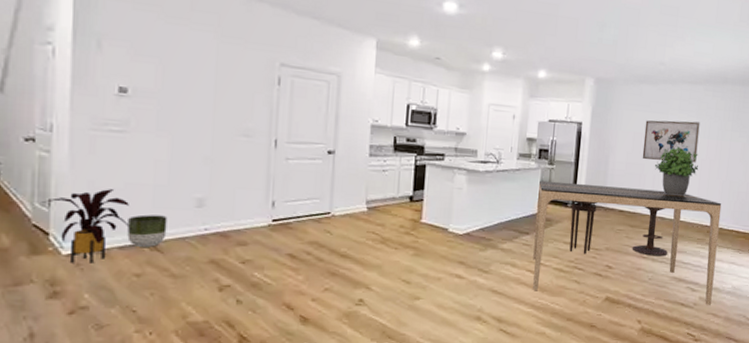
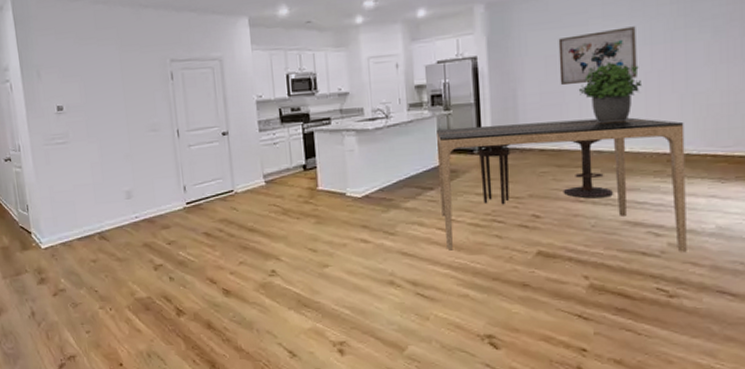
house plant: present [41,189,133,264] -> none [22,192,85,255]
planter: present [127,214,167,247] -> none [80,209,109,237]

